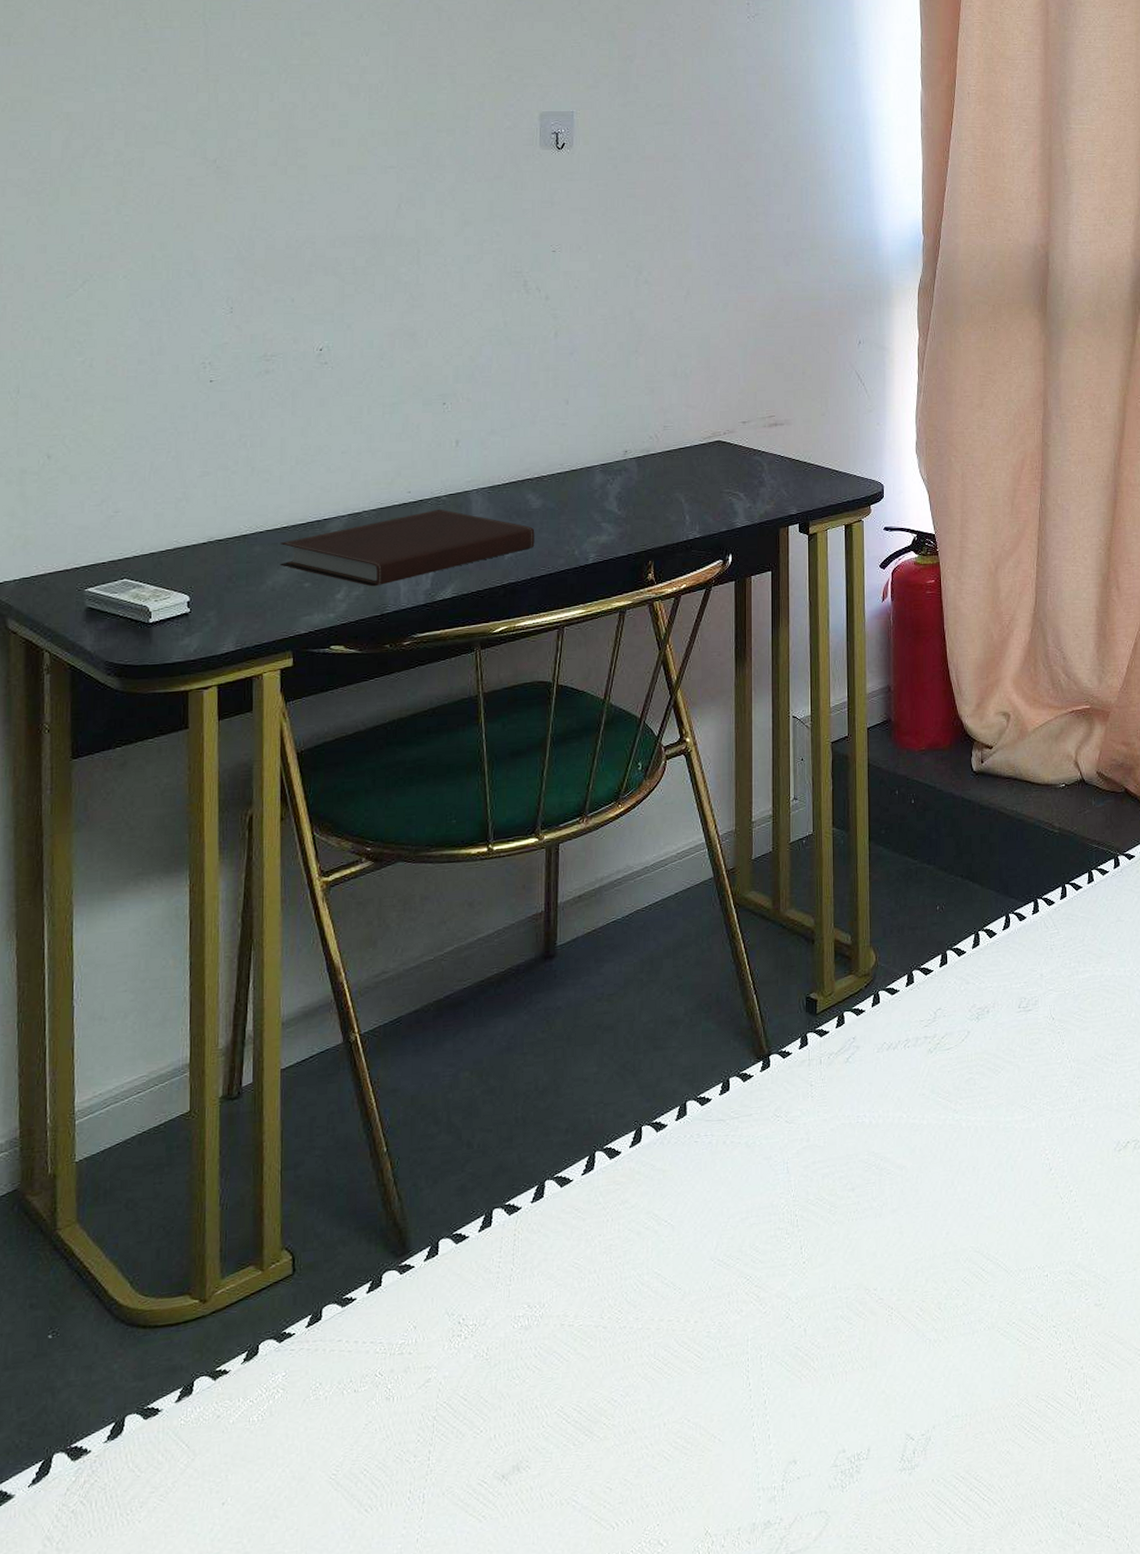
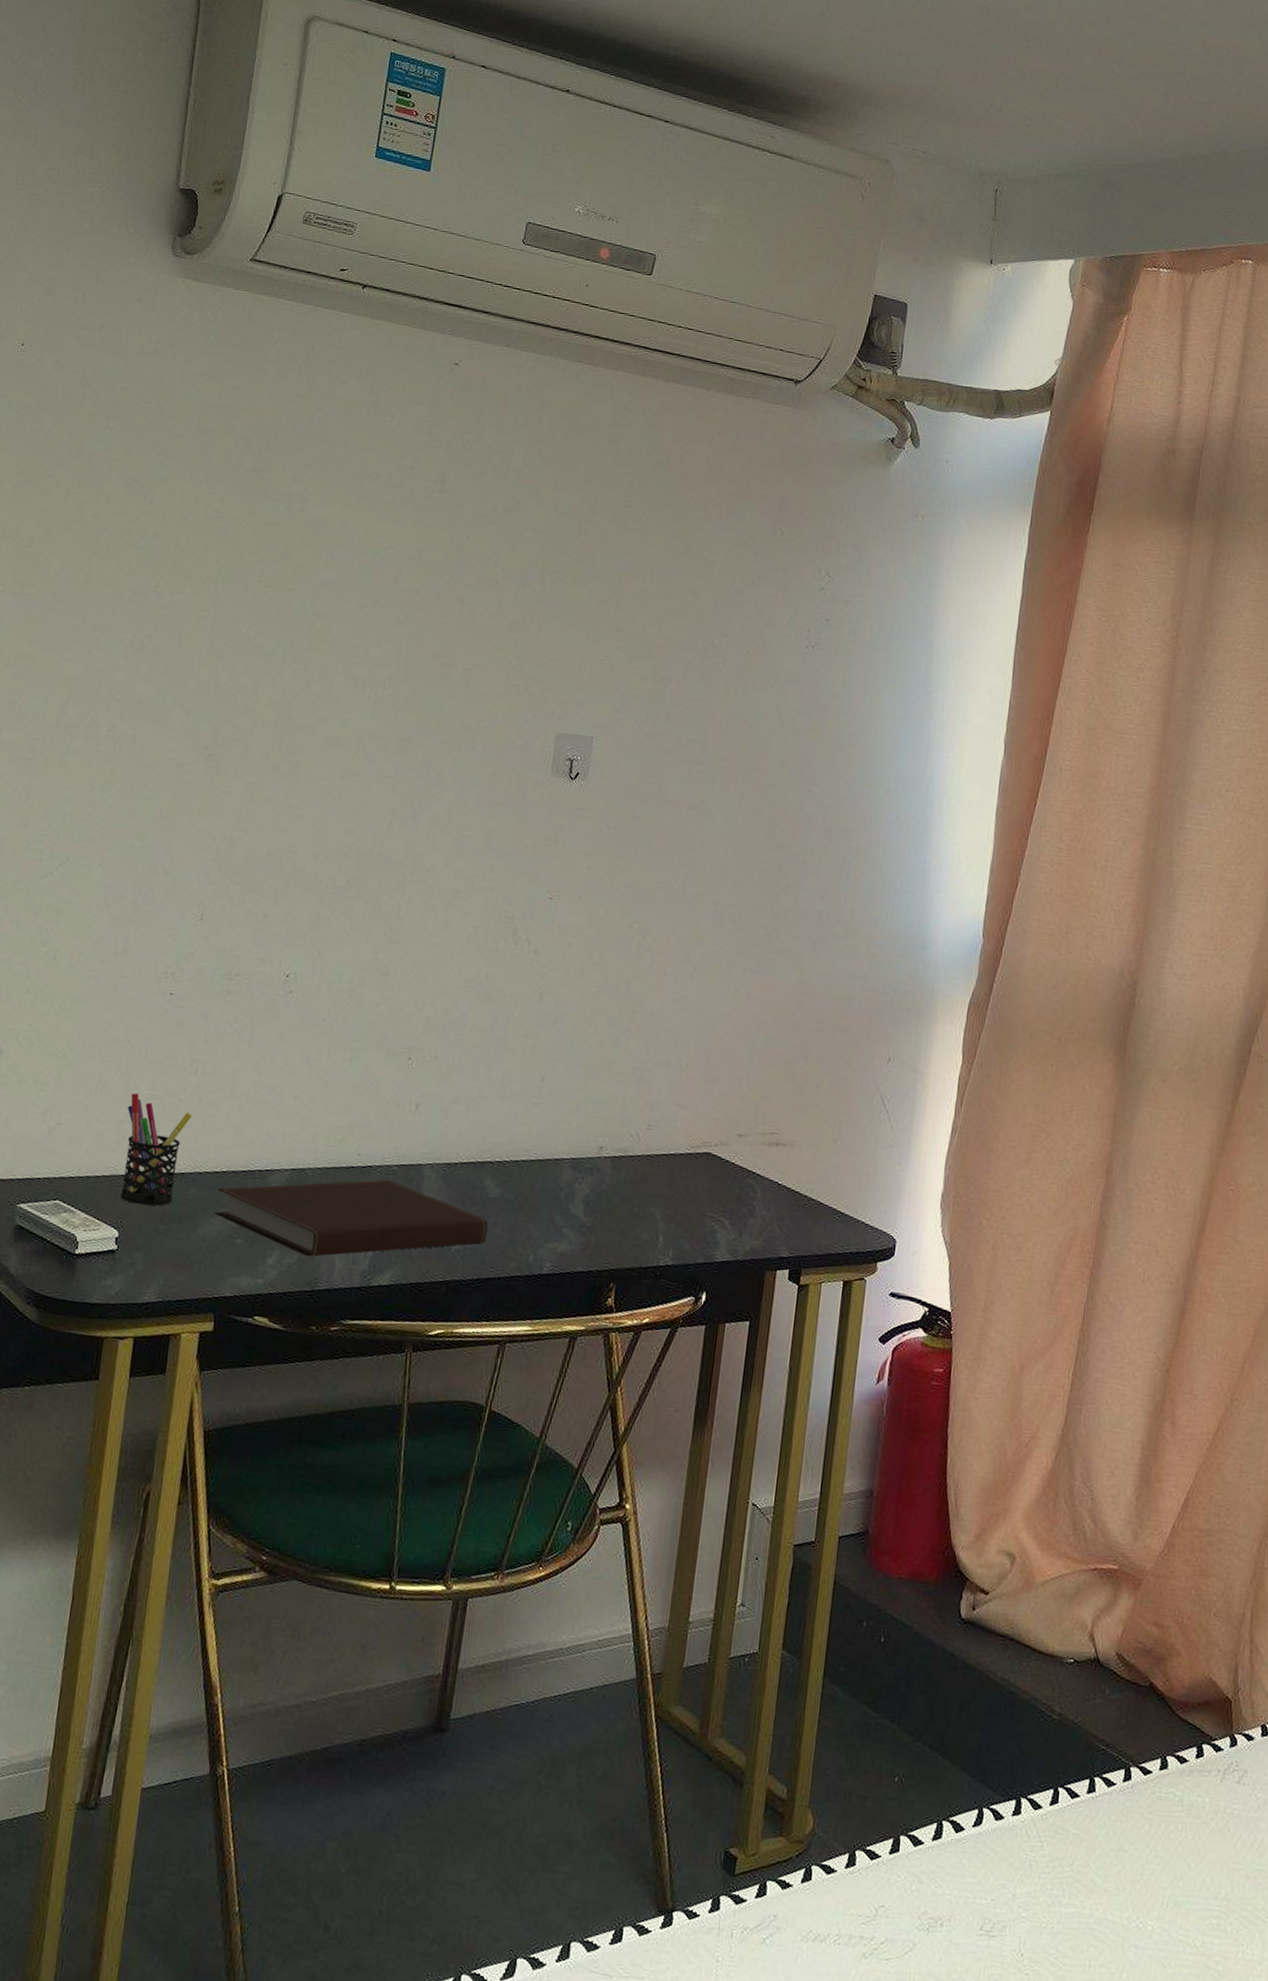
pen holder: none [182,472,247,570] -> present [120,1092,193,1206]

